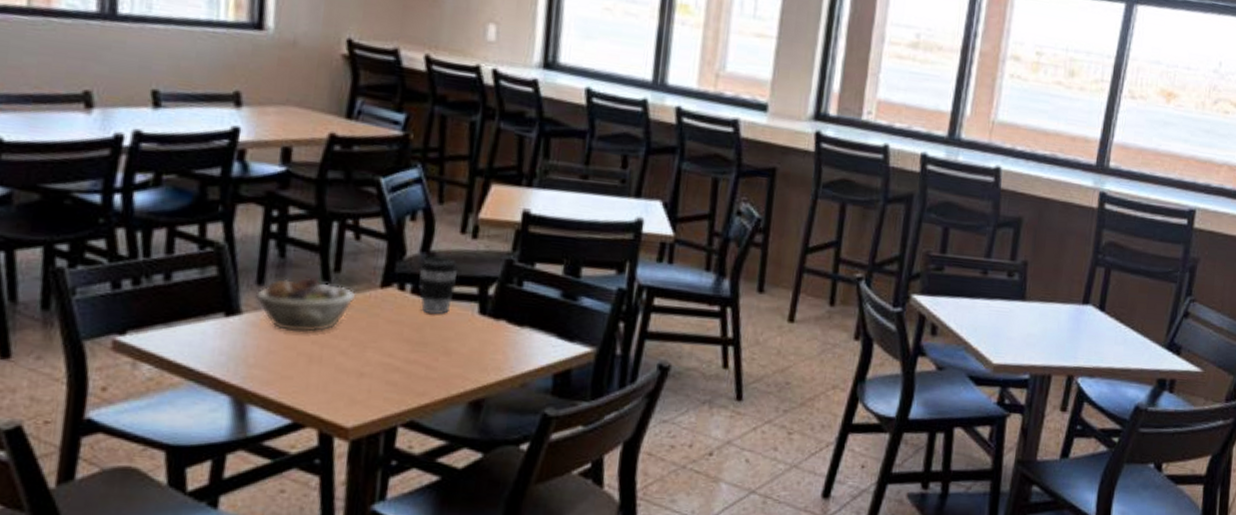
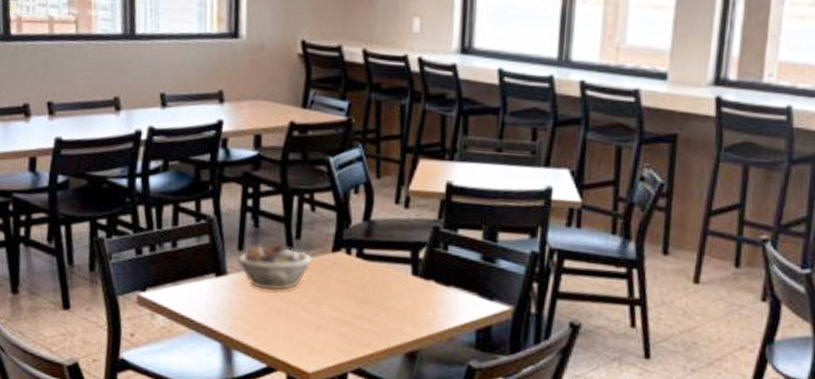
coffee cup: present [419,256,459,314] -> none [362,225,394,275]

